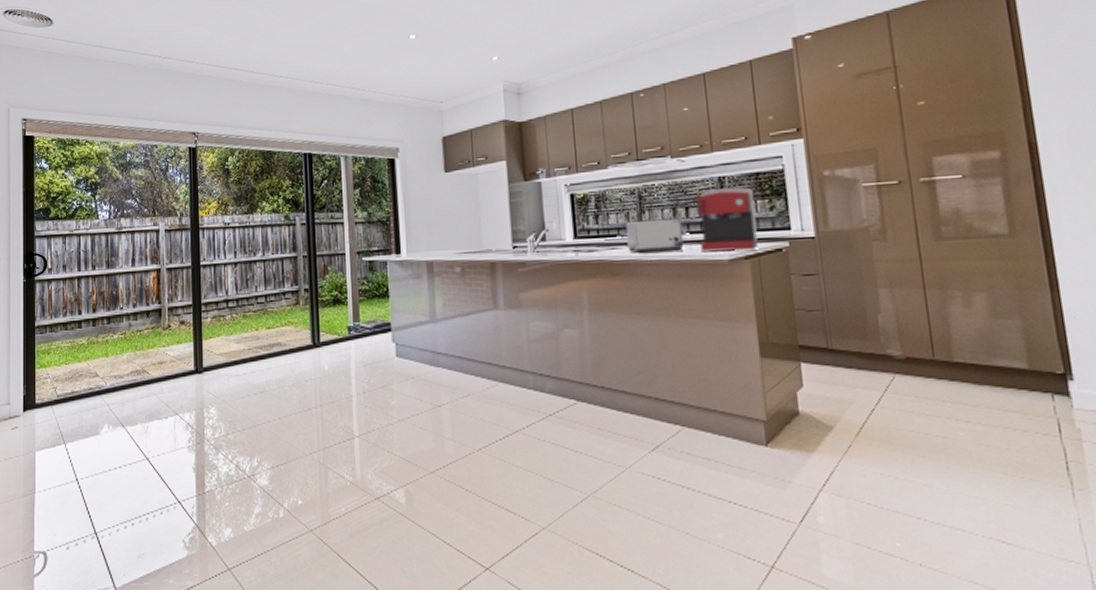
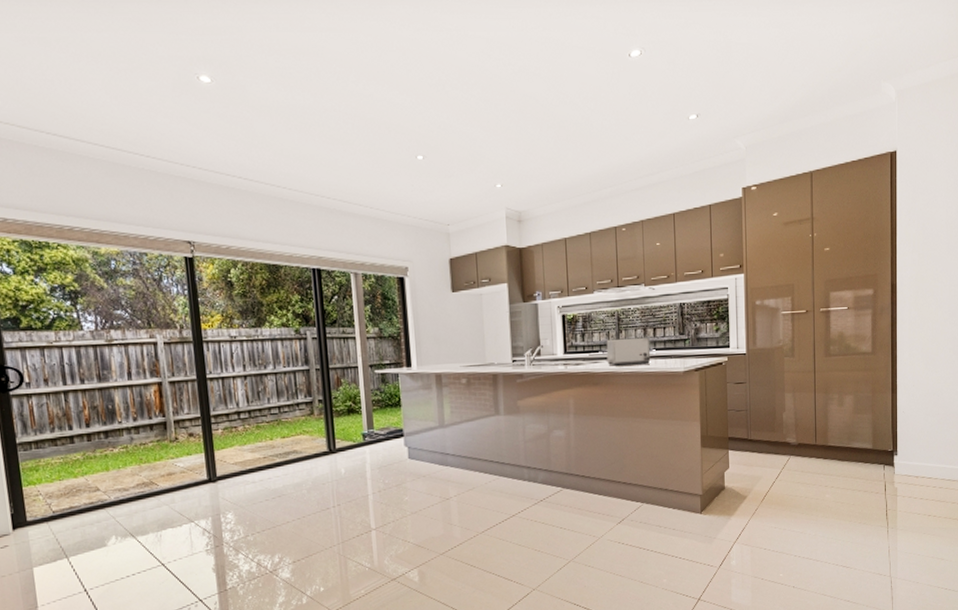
coffee maker: present [696,187,758,252] -> none [662,312,706,366]

